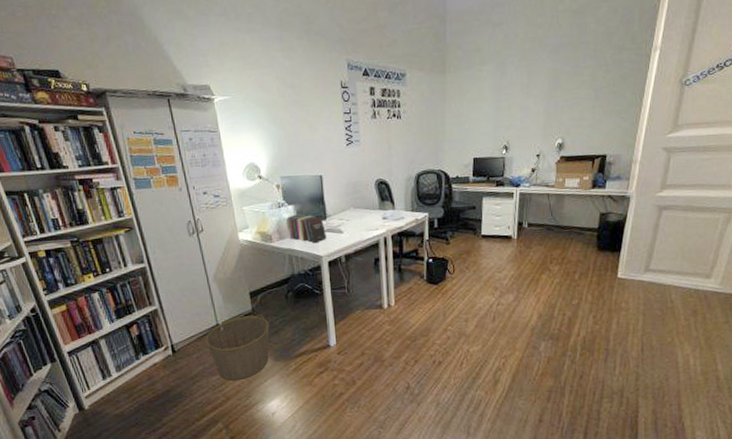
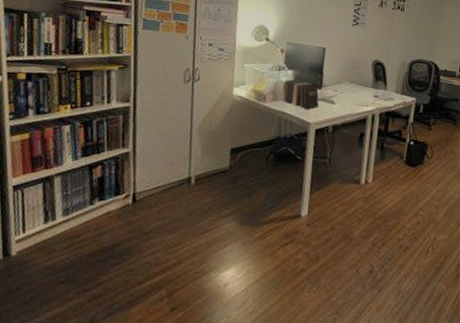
basket: present [205,314,270,381] -> none [171,172,244,243]

